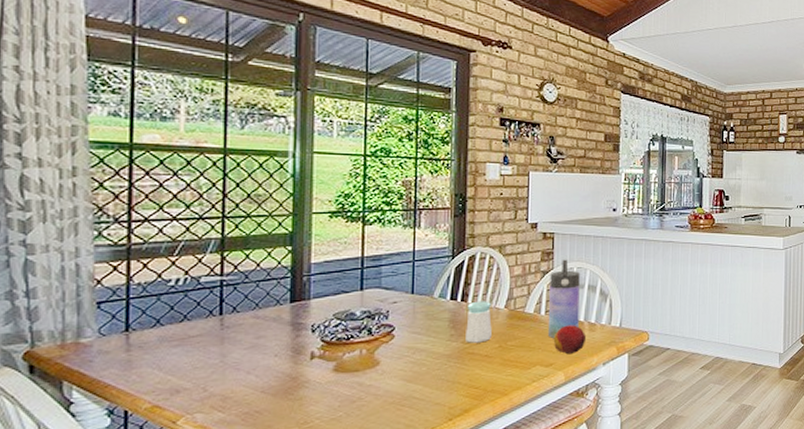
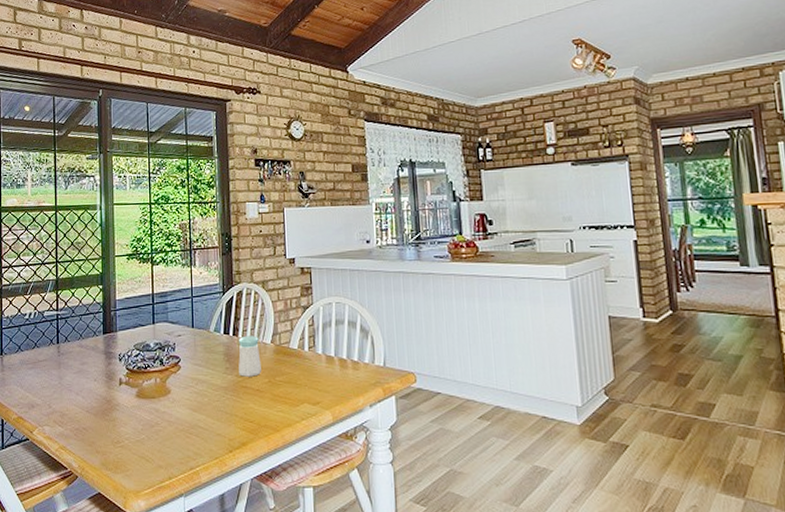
water bottle: present [547,259,580,338] -> none [310,294,342,375]
fruit: present [553,325,585,355] -> none [318,362,350,394]

